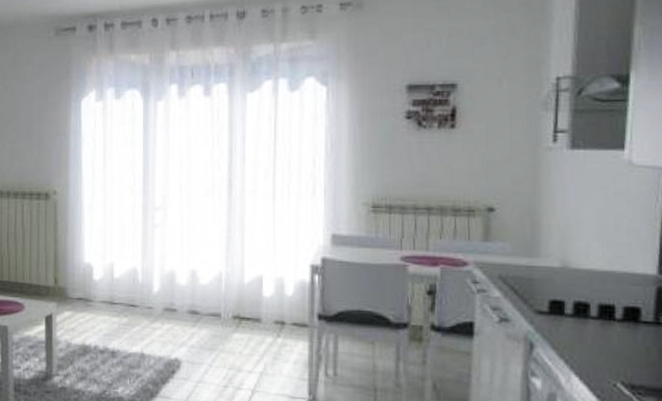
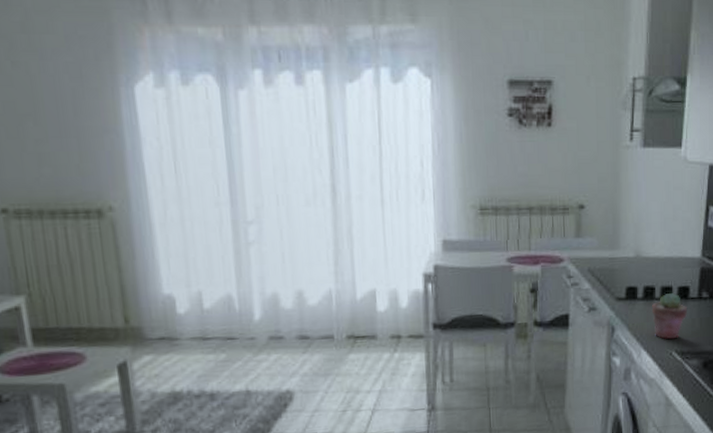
potted succulent: none [586,312,639,368] -> present [652,292,688,340]

